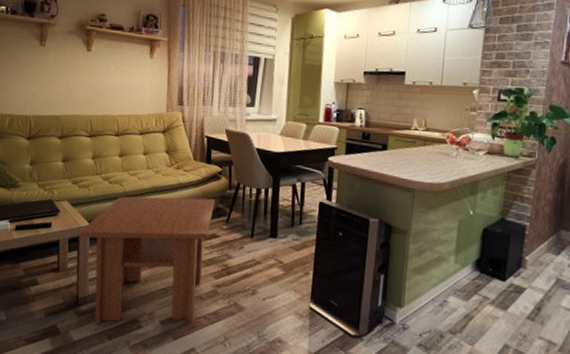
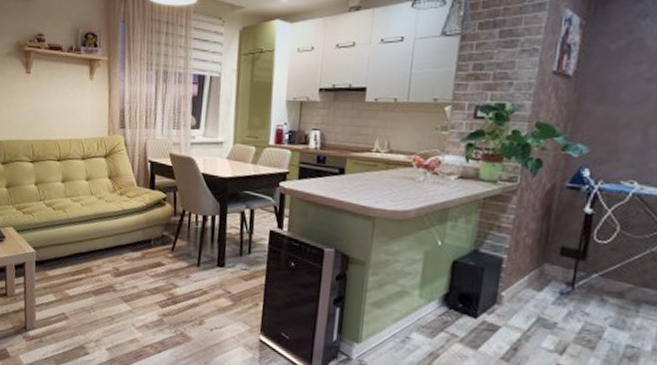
coffee table: present [78,196,215,325] -> none [24,222,160,351]

